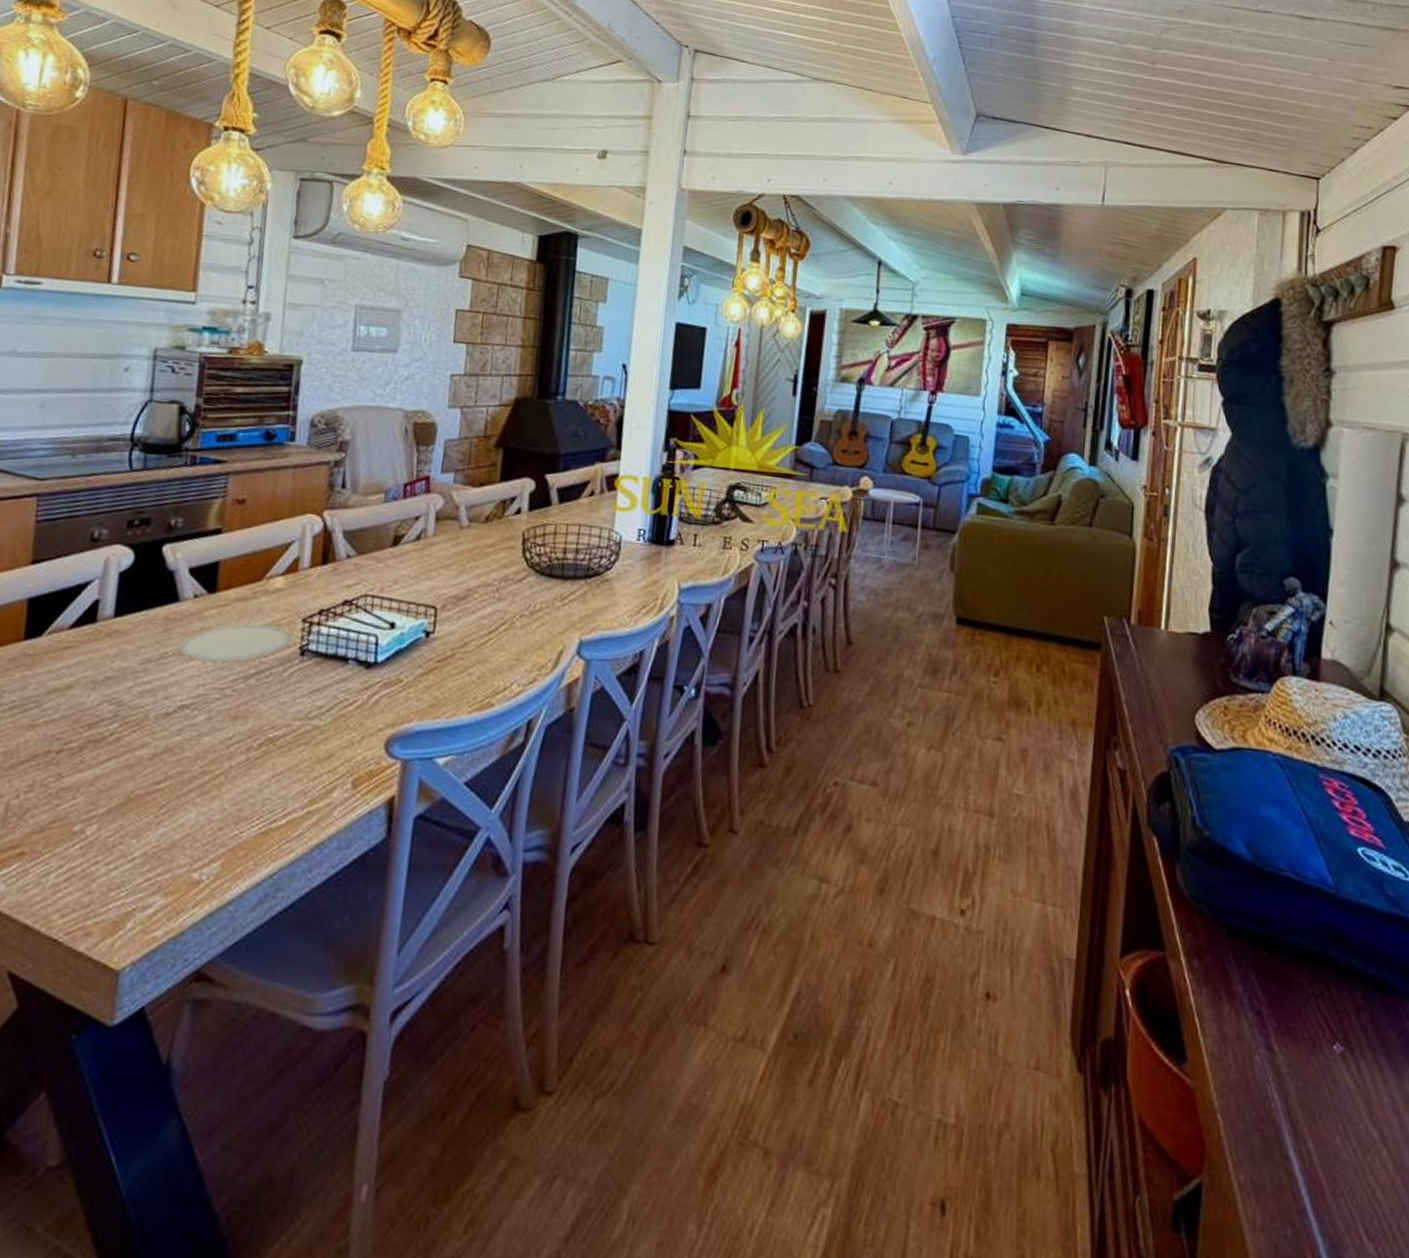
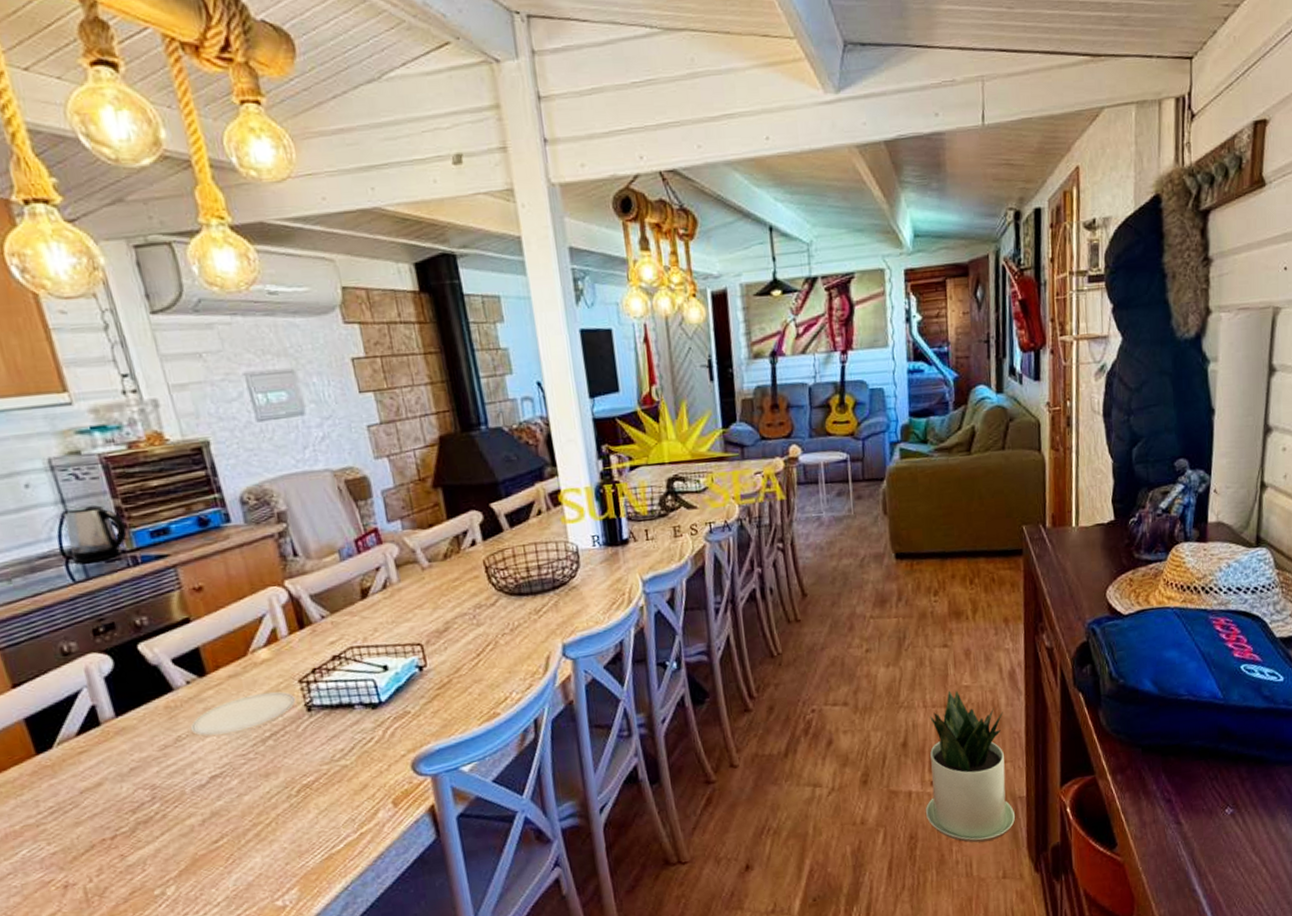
planter: none [948,796,1060,1011] -> present [925,690,1016,843]

